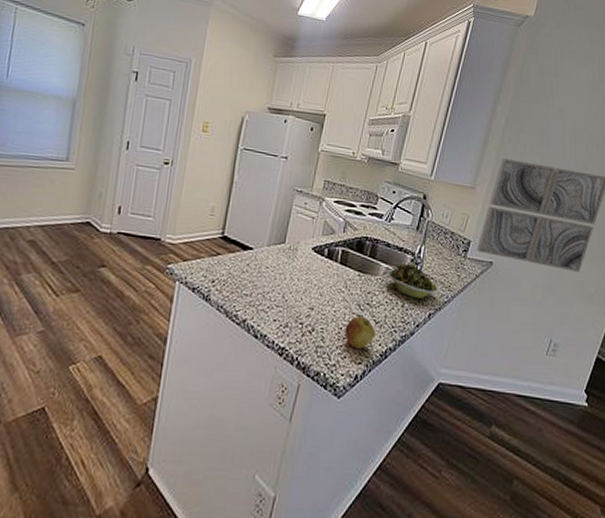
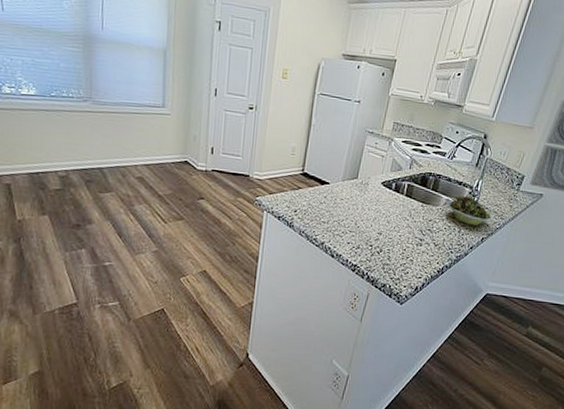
apple: present [344,316,376,350] -> none [408,240,435,267]

